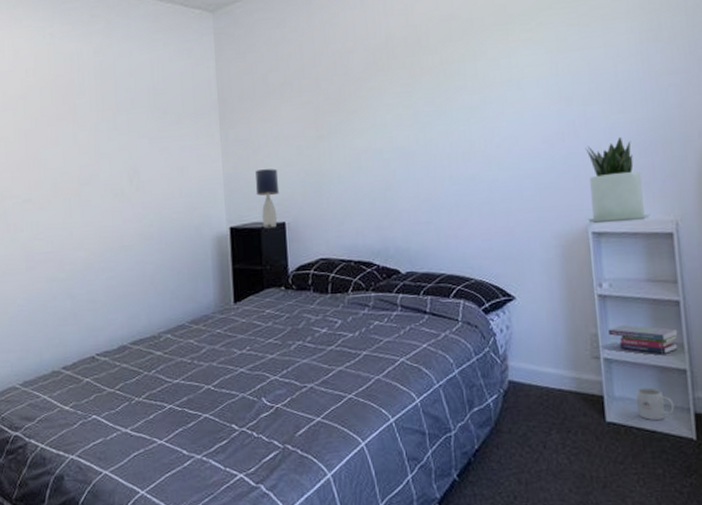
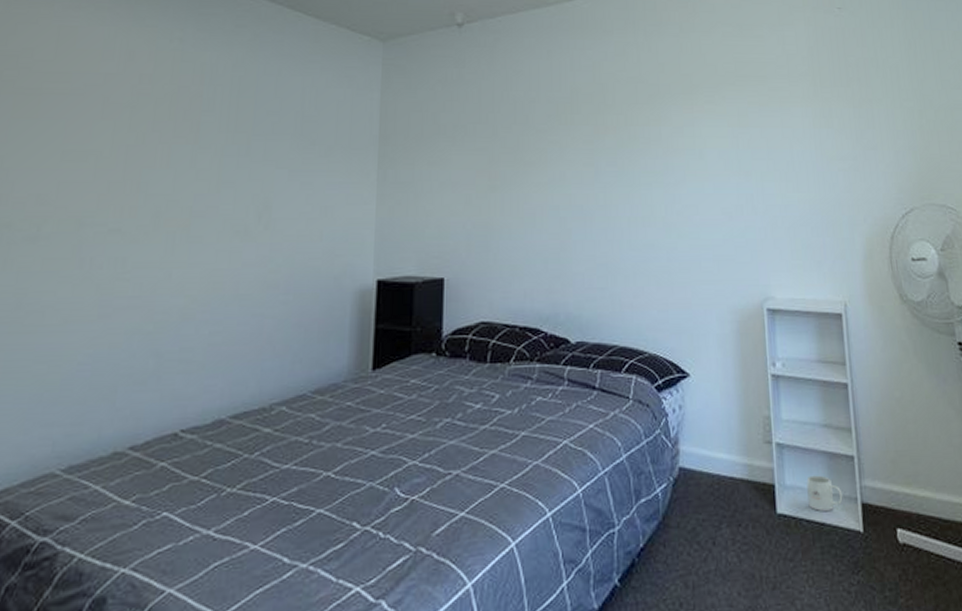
table lamp: present [255,168,280,229] -> none [412,217,441,284]
planter: present [585,137,651,224] -> none [762,215,822,301]
books: present [607,325,678,355] -> none [780,407,846,441]

